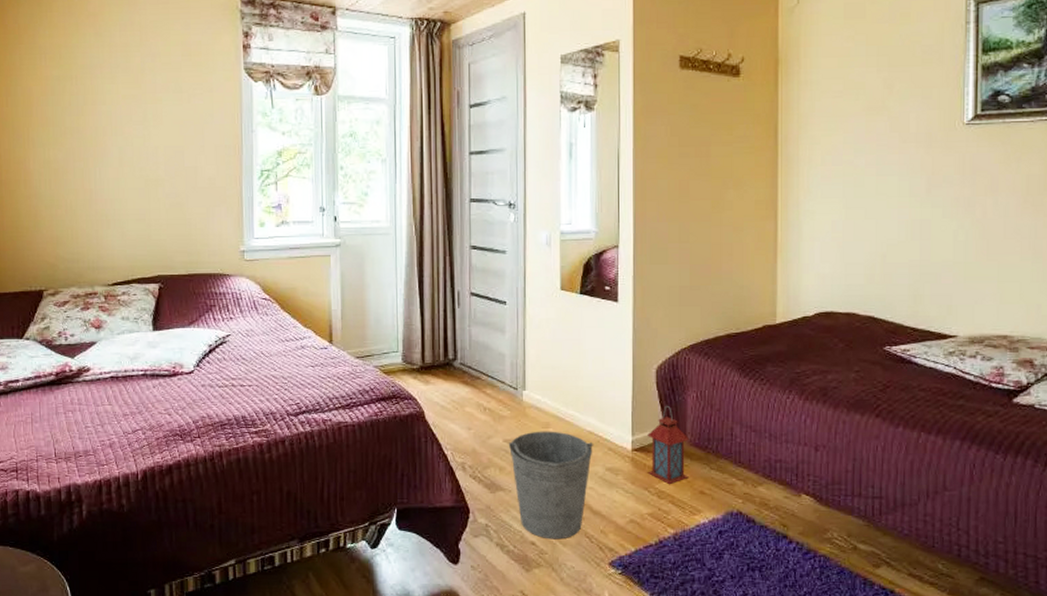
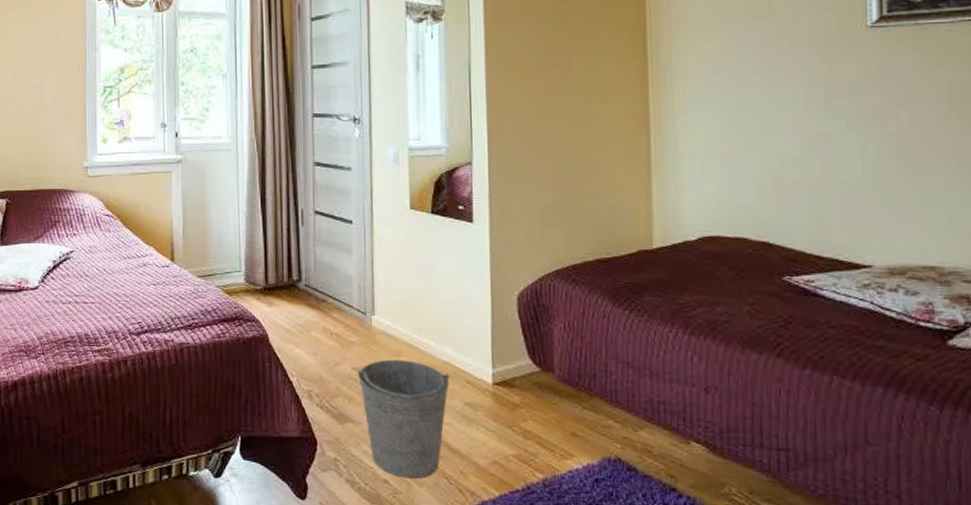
lantern: present [647,406,690,485] -> none [510,337,558,424]

